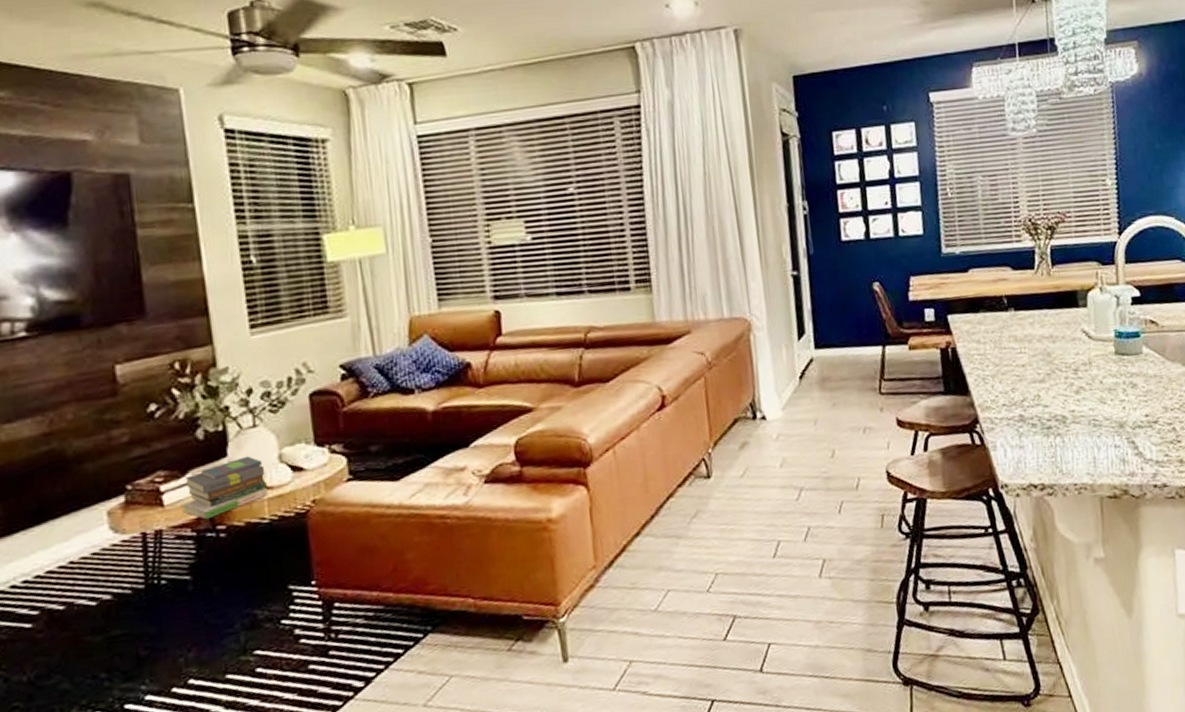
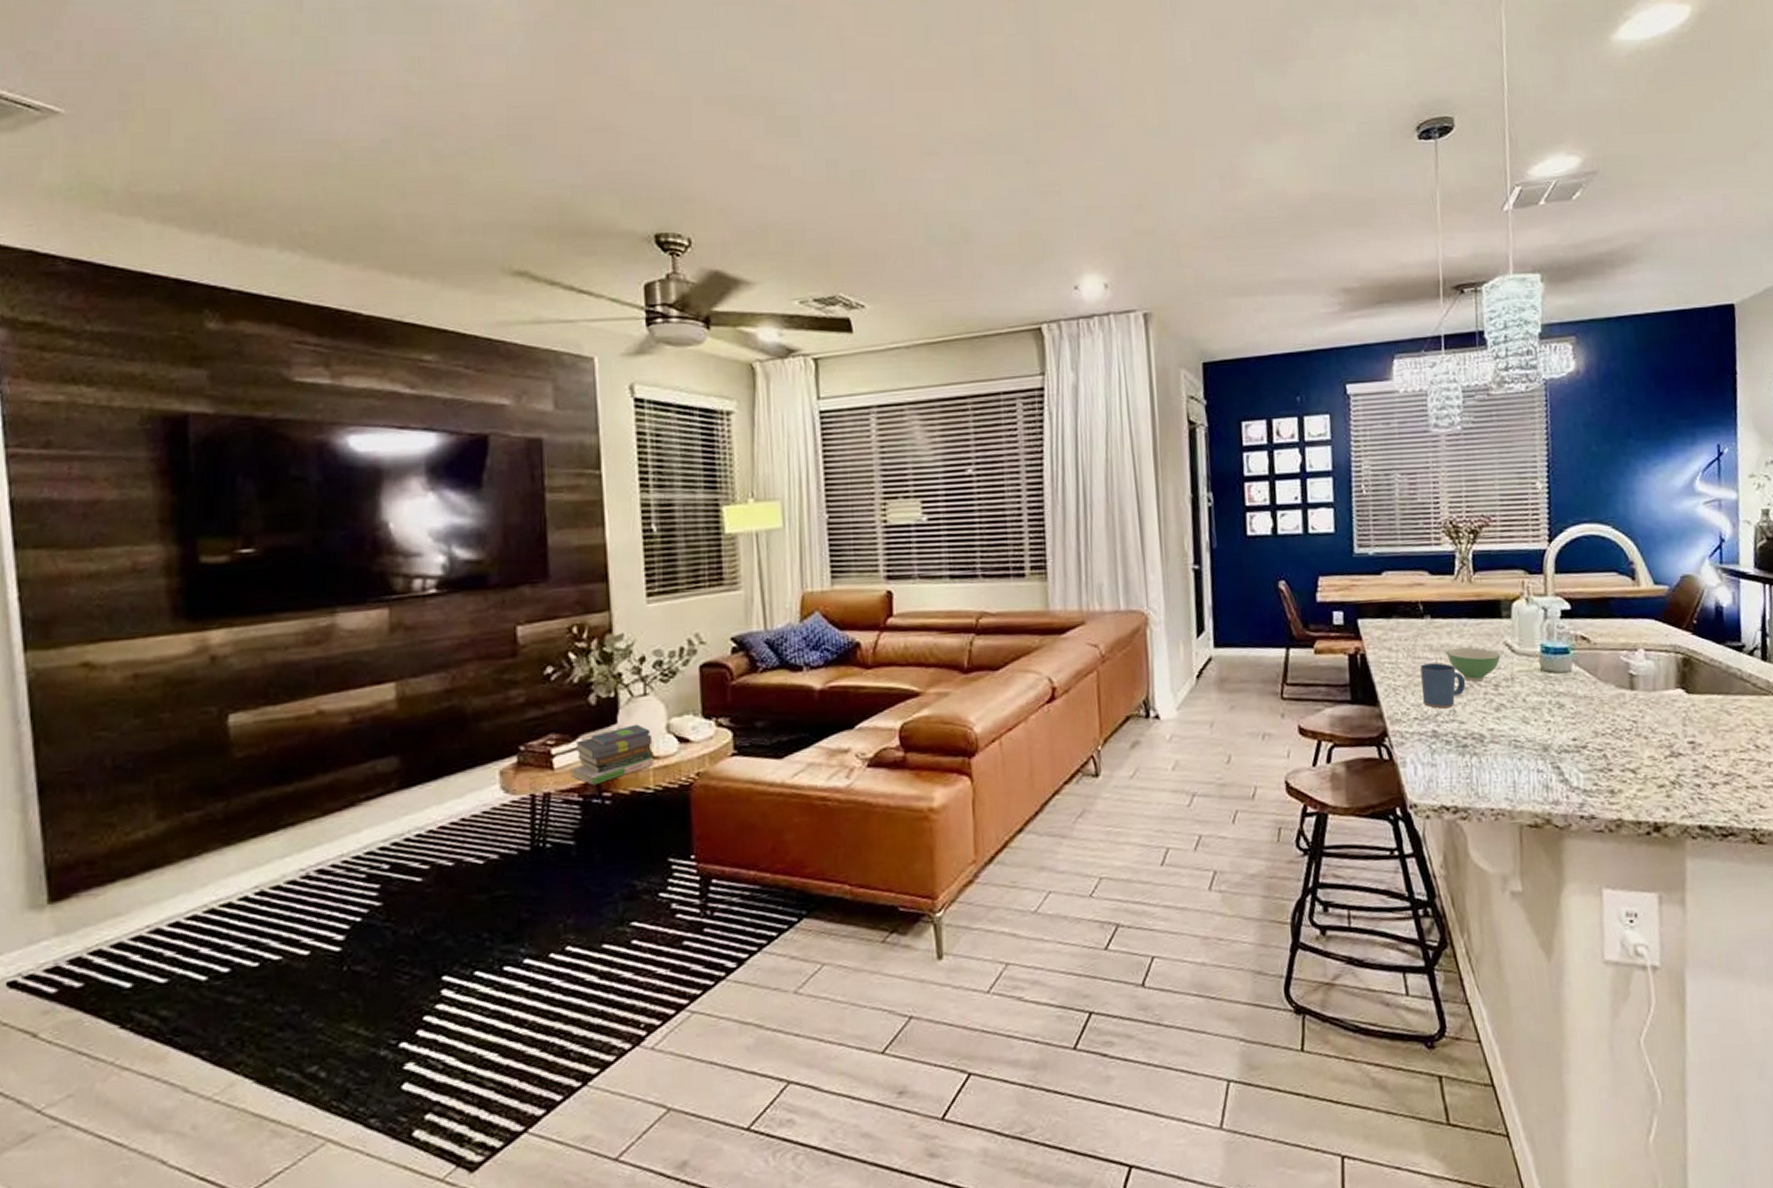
mug: none [1006,352,1049,394] -> present [1420,663,1466,709]
bowl: none [1029,336,1079,368] -> present [1446,647,1501,682]

